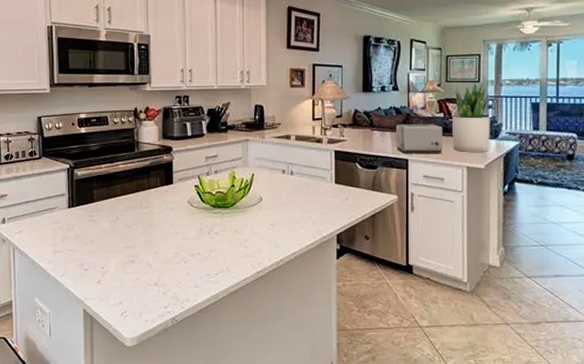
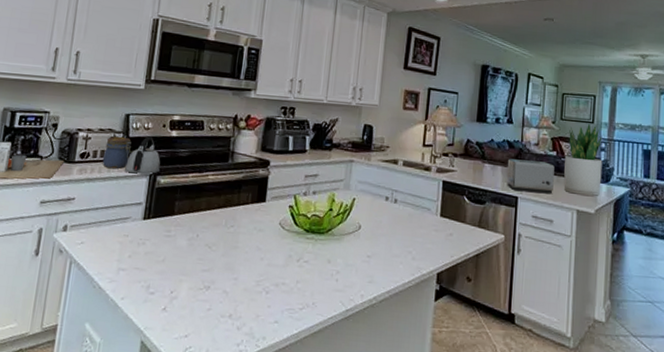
jar: none [25,137,48,167] -> present [103,136,132,169]
kettle: none [44,135,76,170] -> present [124,136,161,176]

